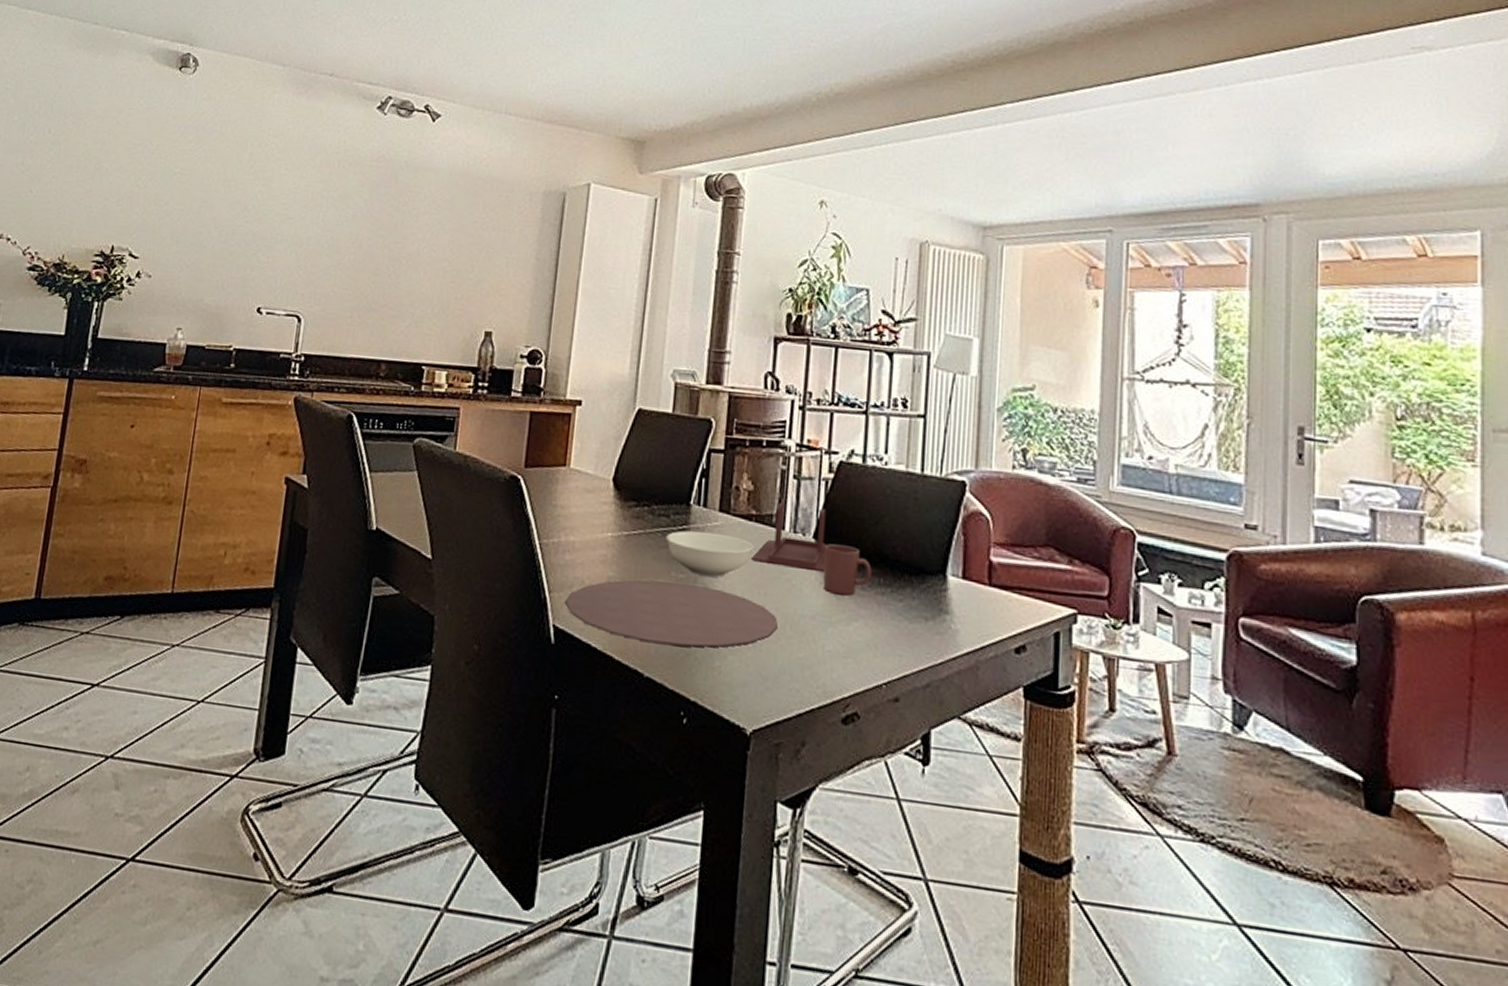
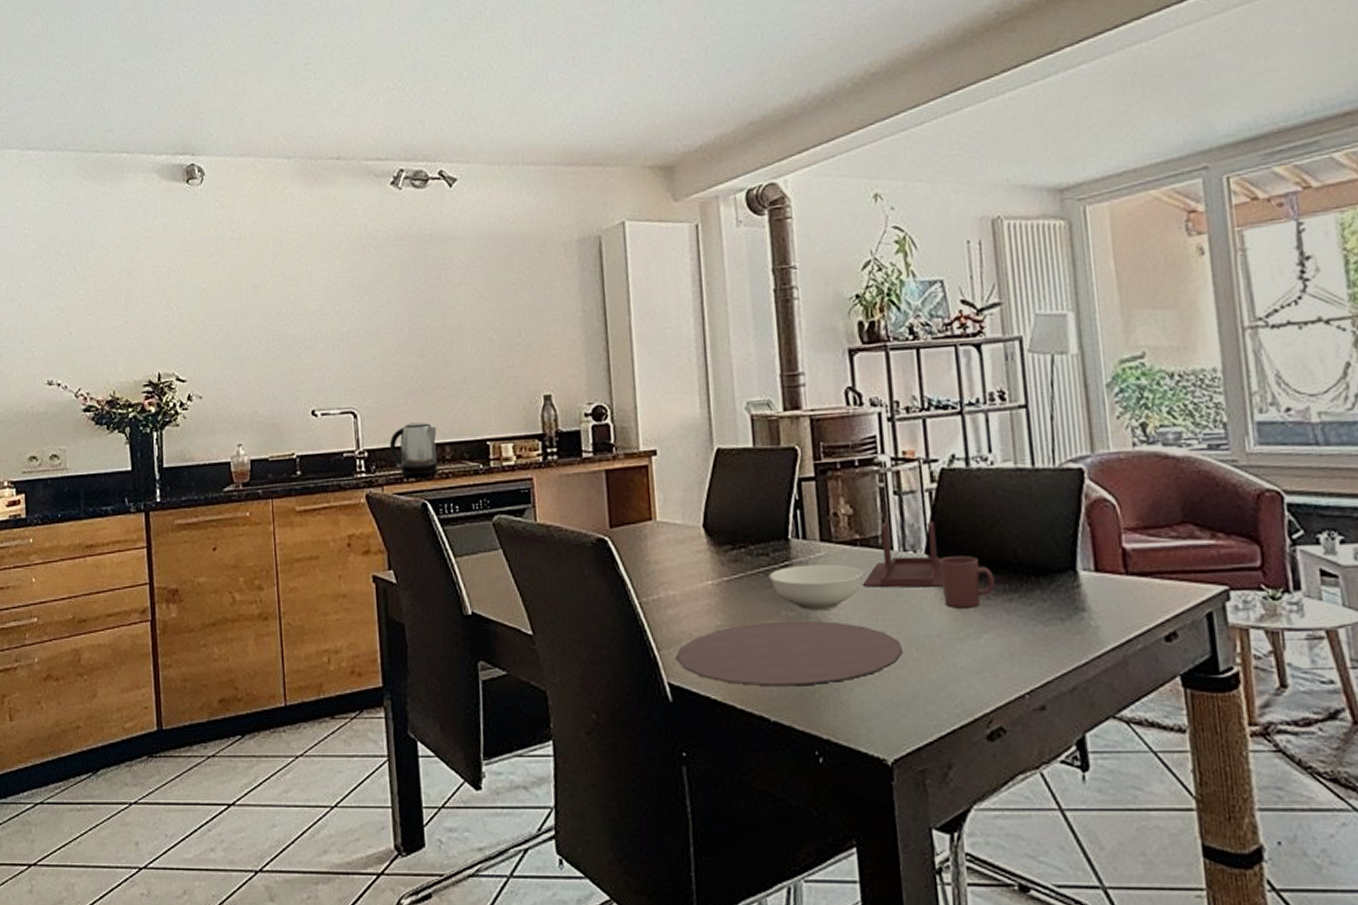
kettle: none [326,335,377,390] -> present [389,422,439,477]

